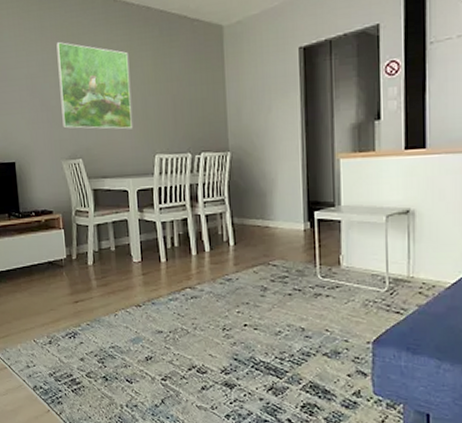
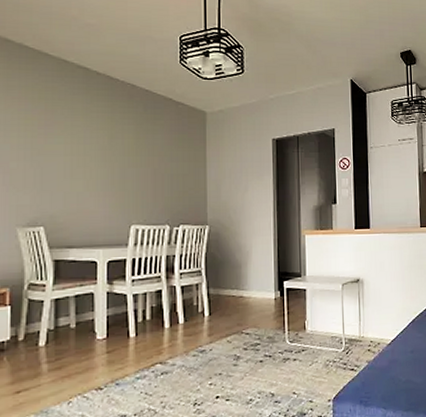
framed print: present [56,42,132,130] -> none [23,104,109,199]

